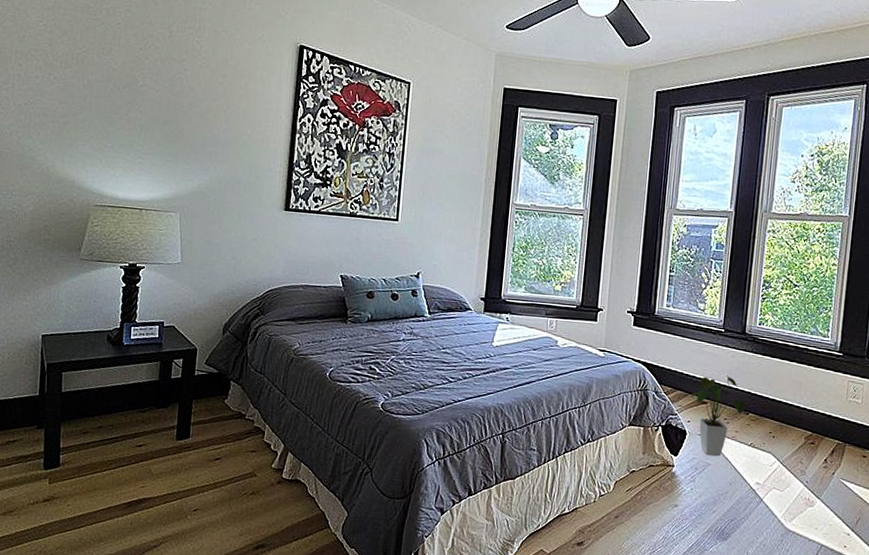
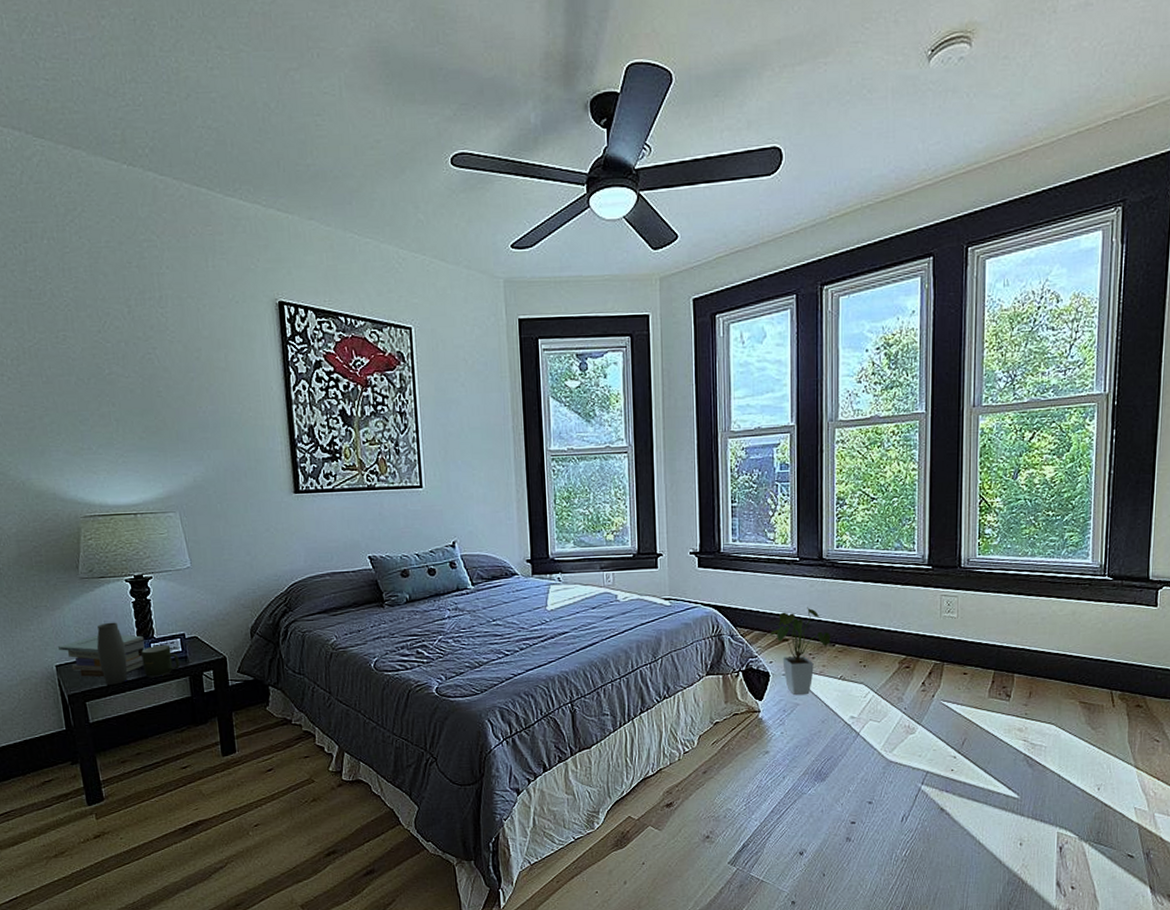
books: none [48,312,127,352] -> present [58,634,146,678]
vase: none [81,302,108,361] -> present [96,622,128,686]
mug: none [120,329,154,359] -> present [140,644,180,678]

